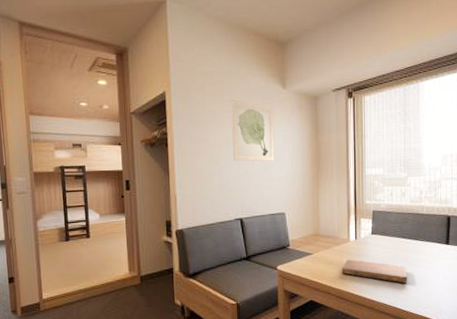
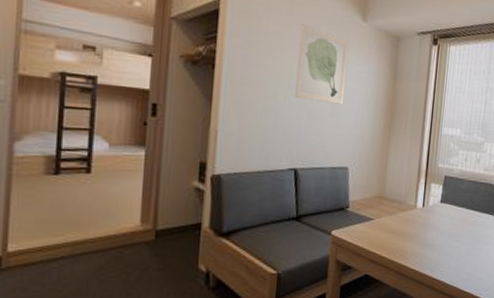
notebook: present [341,259,407,284] -> none [403,229,473,261]

